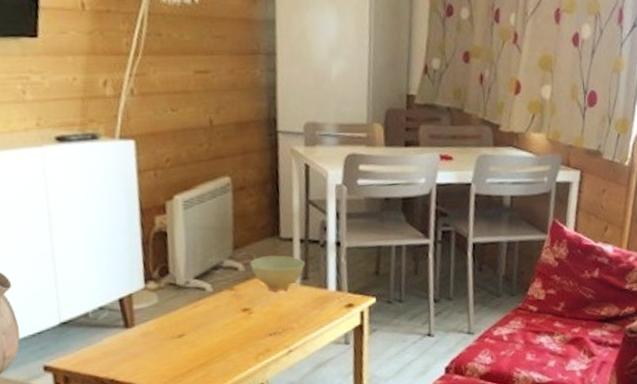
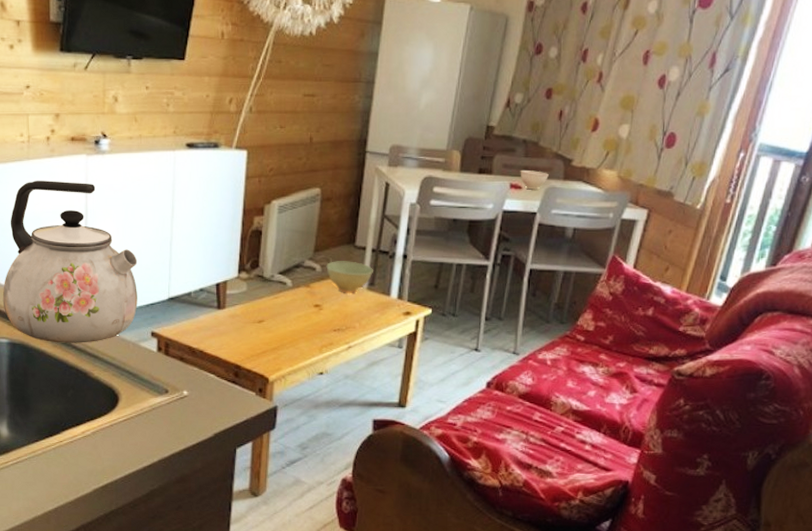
bowl: none [448,139,478,160] -> present [520,170,549,190]

